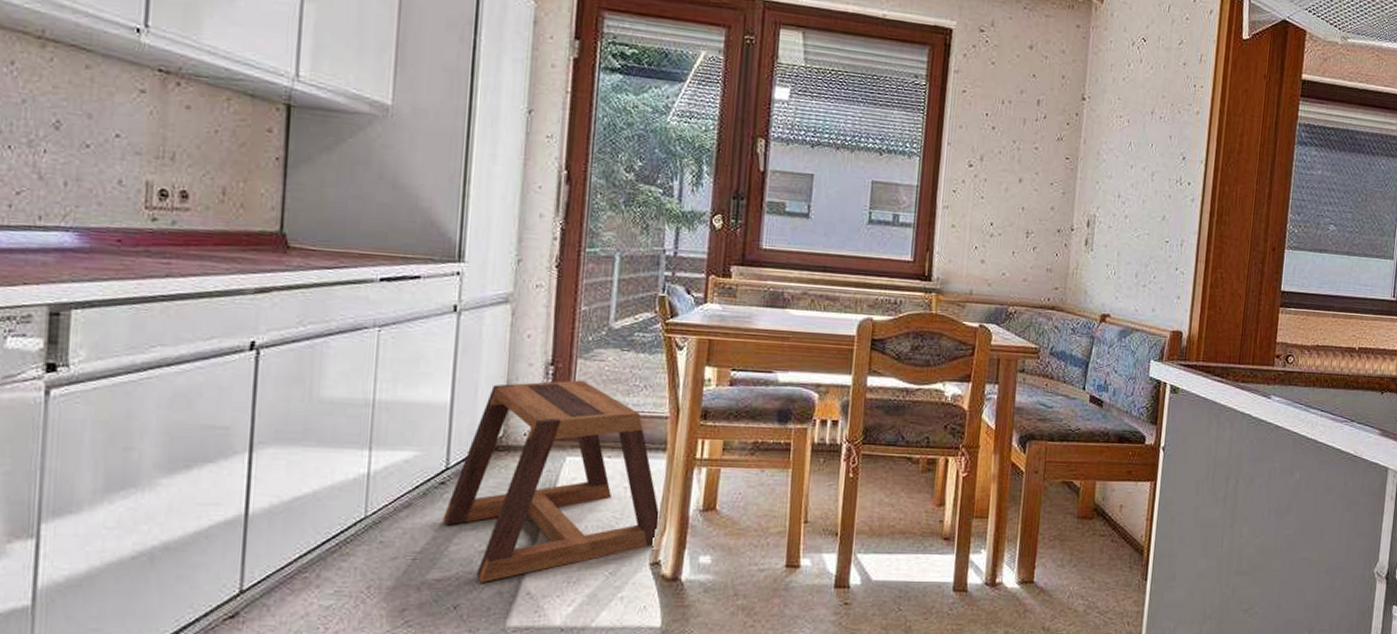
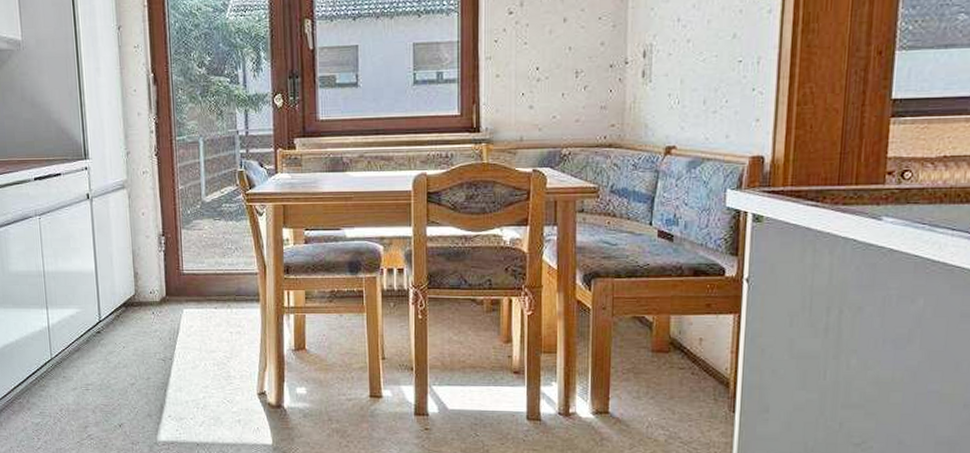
stool: present [443,380,661,582] -> none [102,246,262,407]

